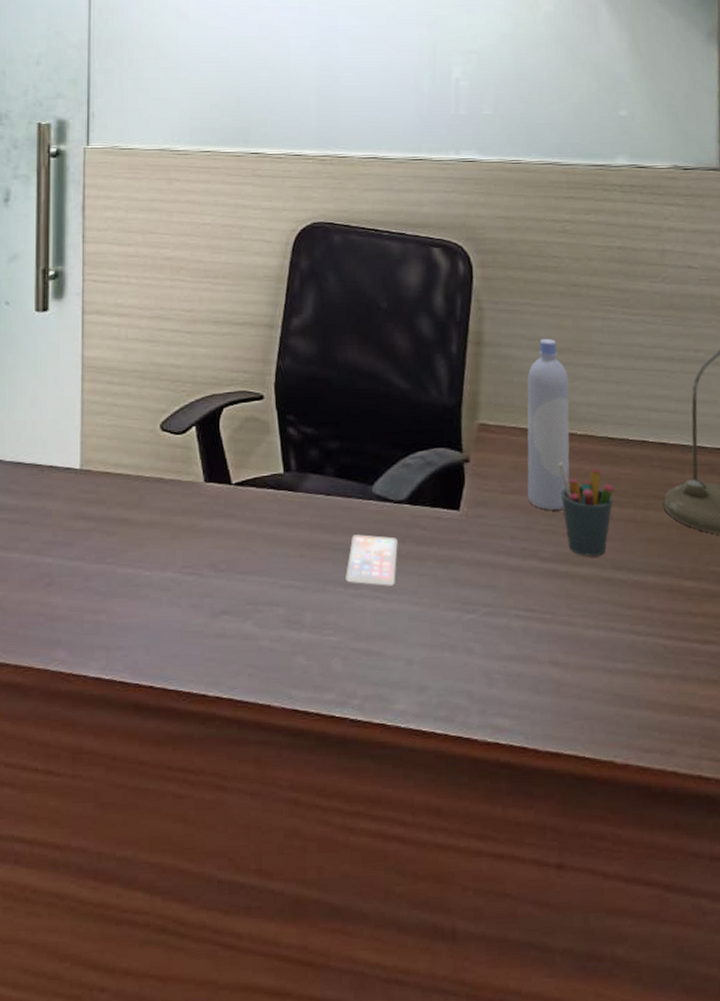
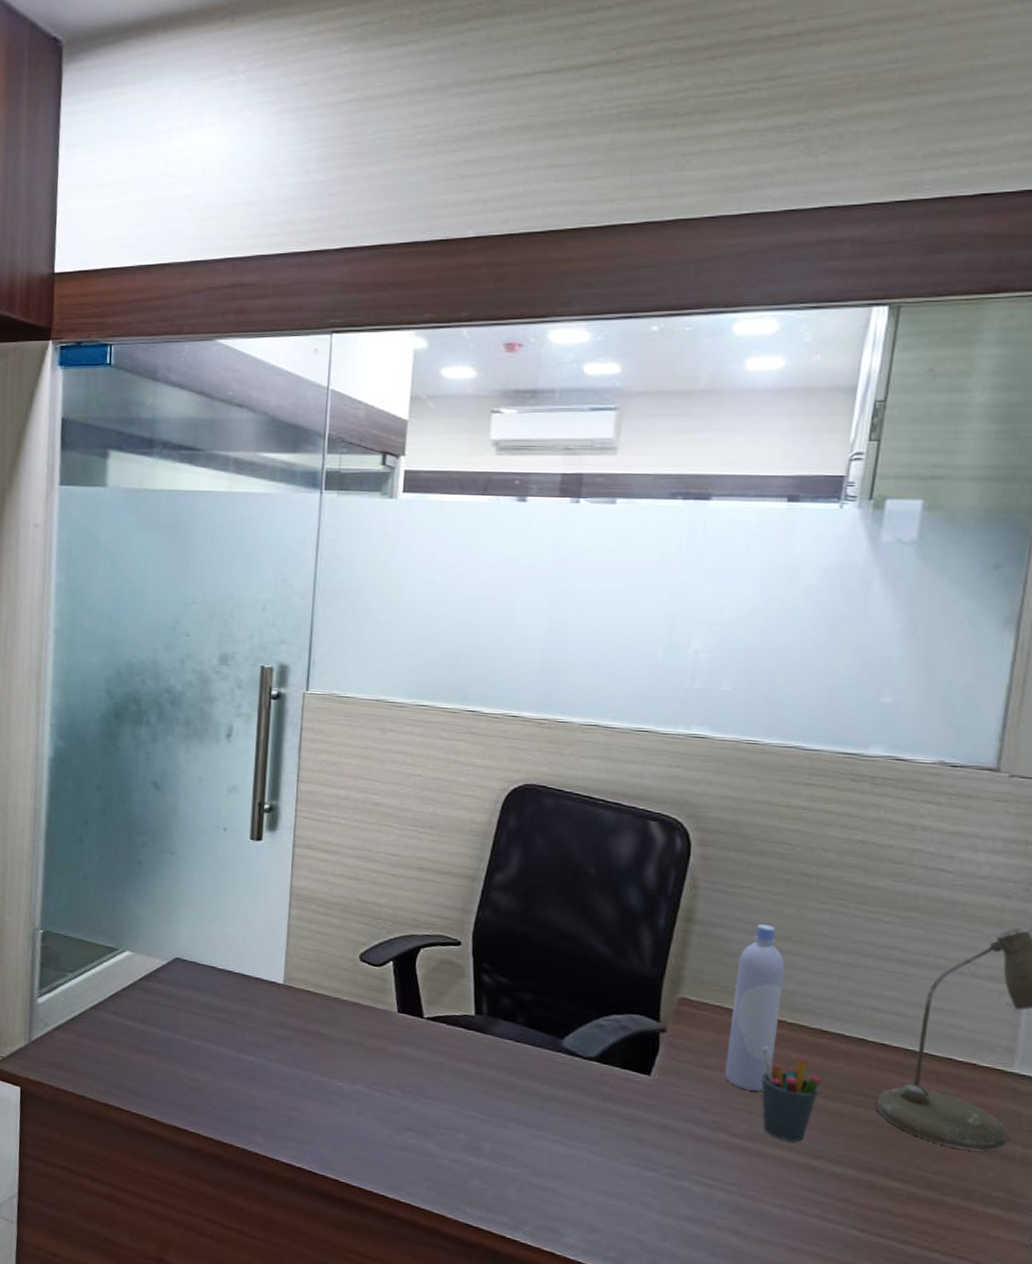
smartphone: present [346,534,398,586] -> none [527,1081,583,1134]

